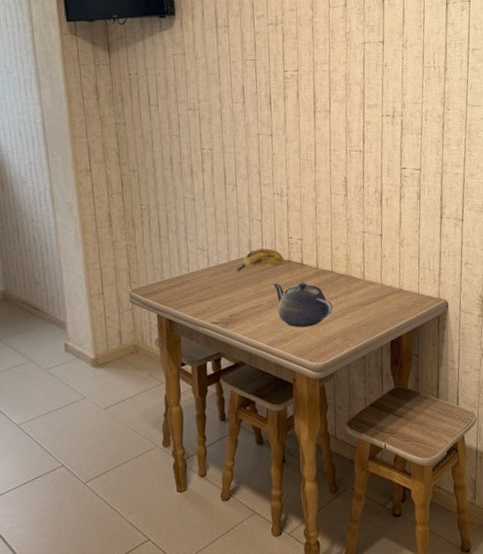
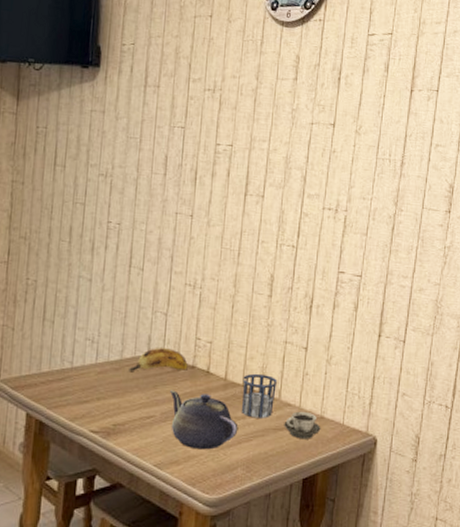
cup: none [331,260,360,297] -> present [241,373,277,418]
cup: none [370,286,401,310] -> present [284,411,321,439]

